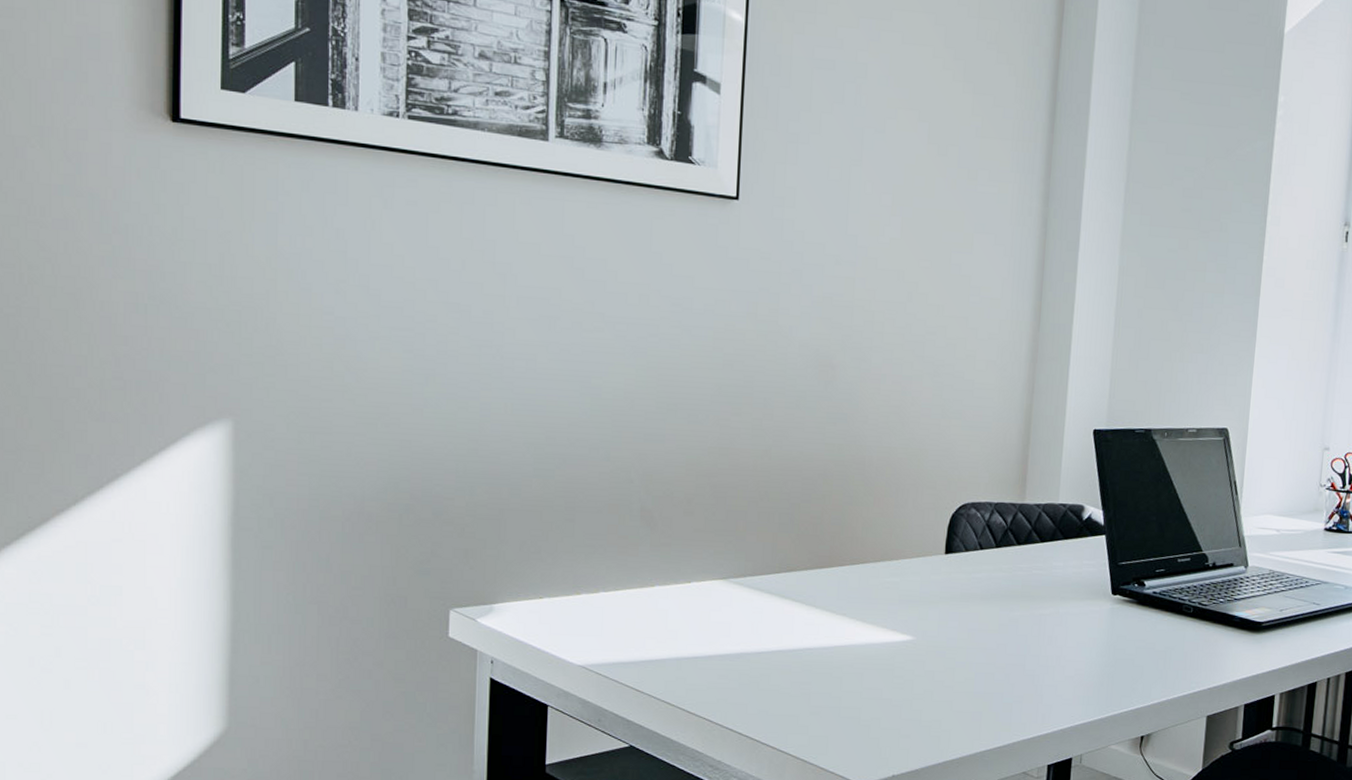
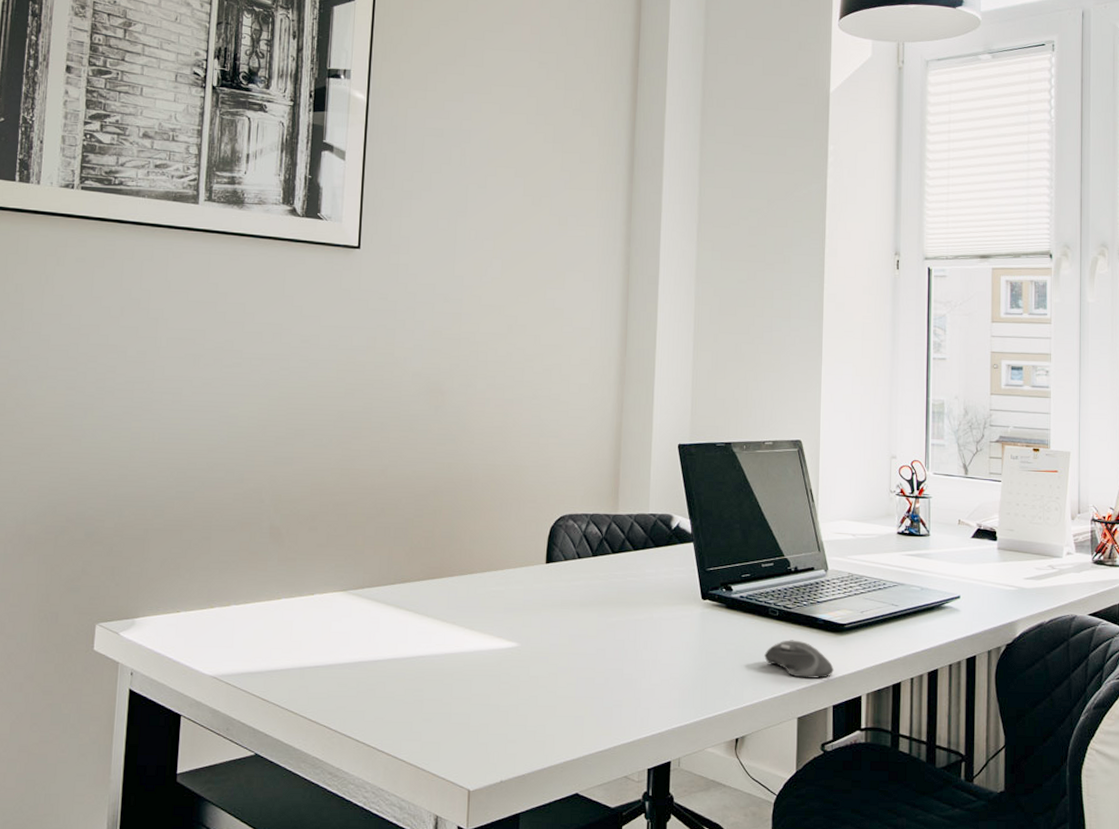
computer mouse: none [1175,637,1248,677] -> present [764,640,834,679]

